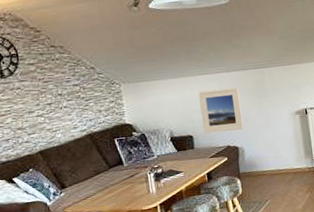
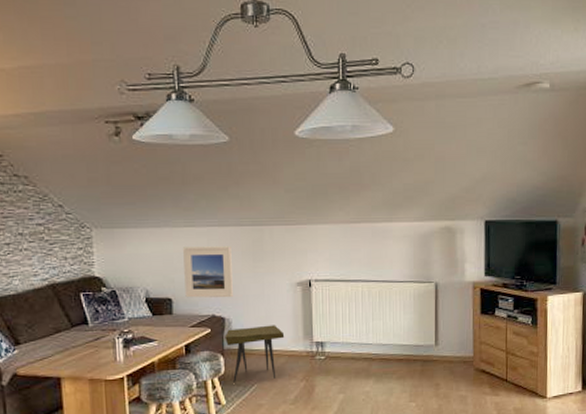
side table: none [239,148,290,201] -> present [225,325,285,383]

